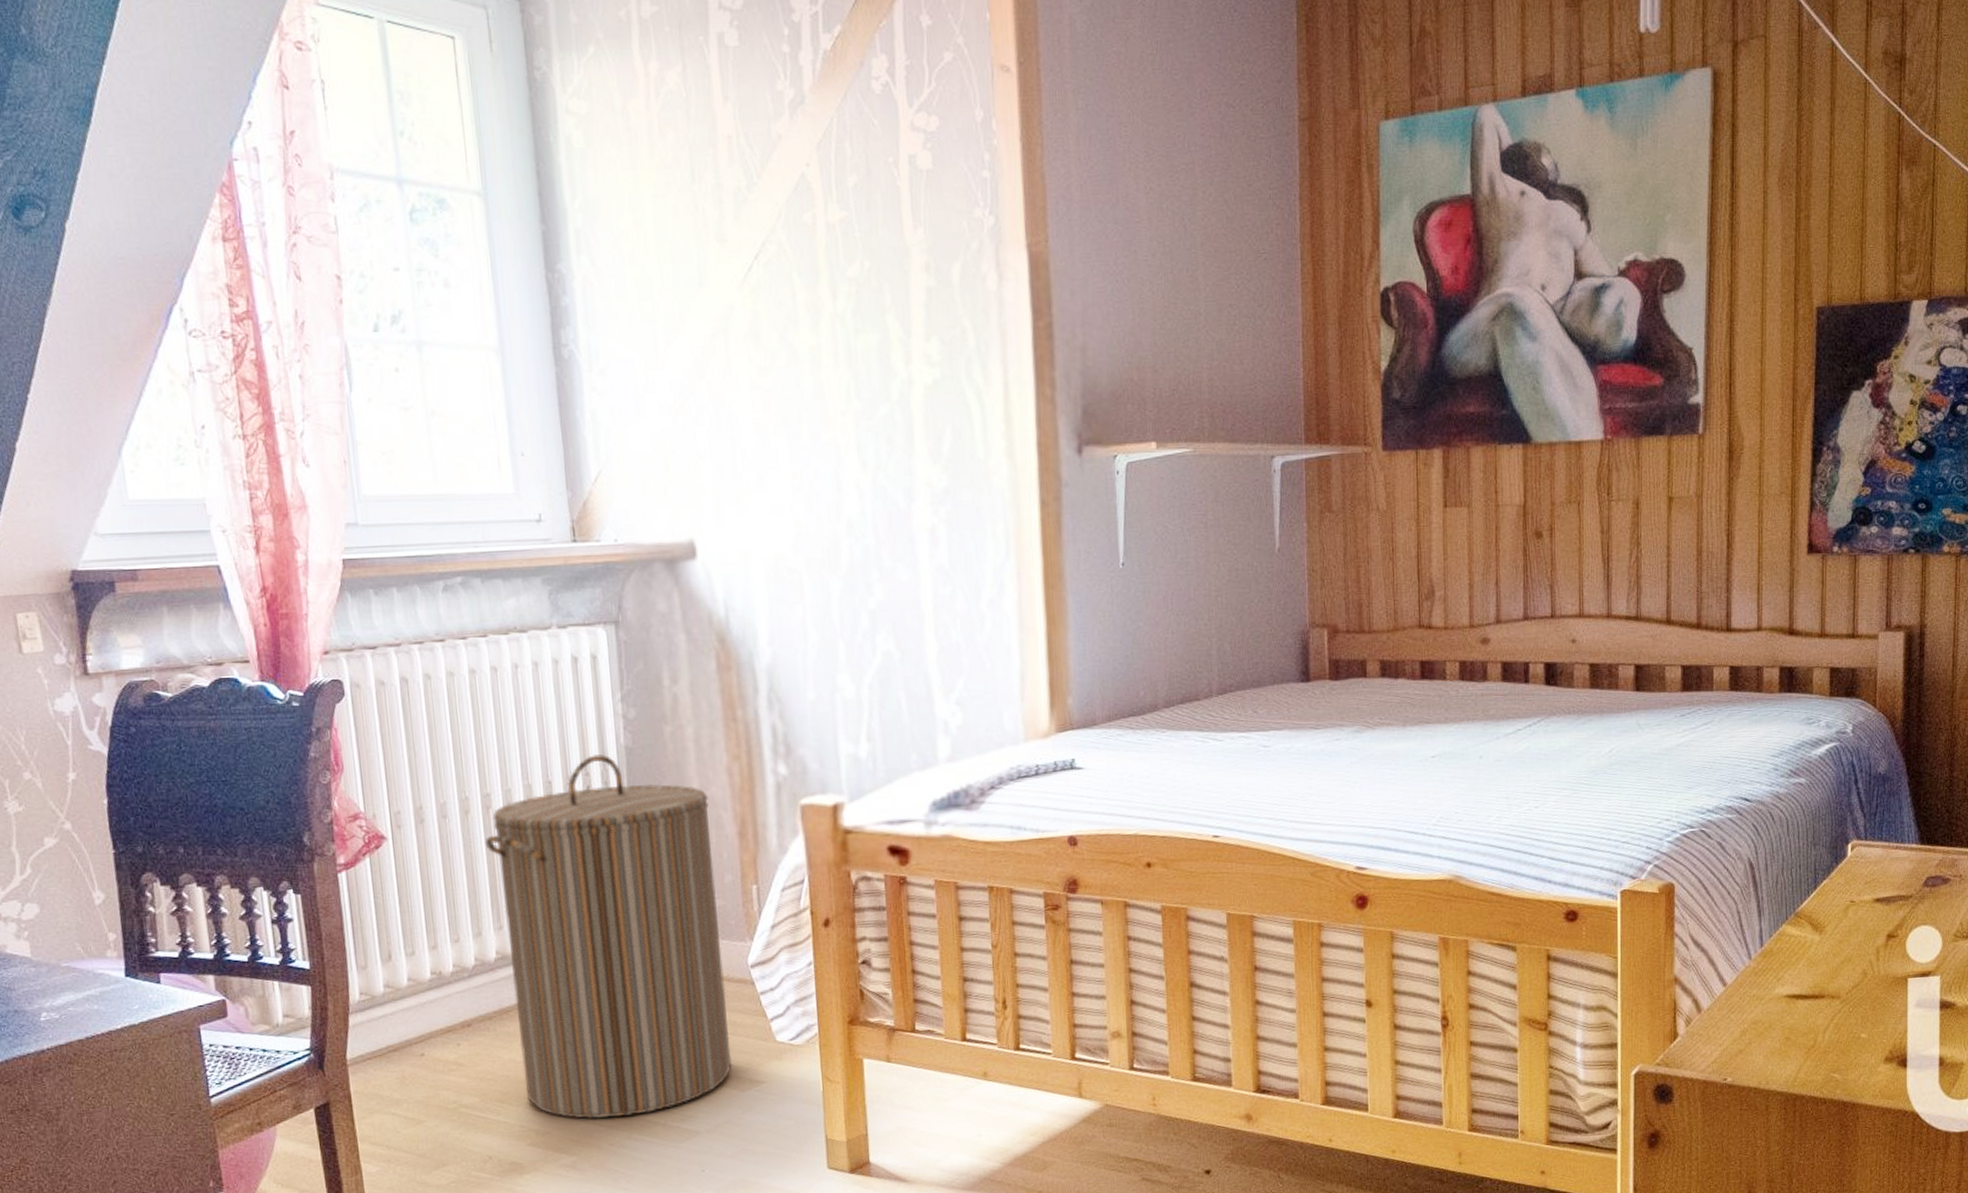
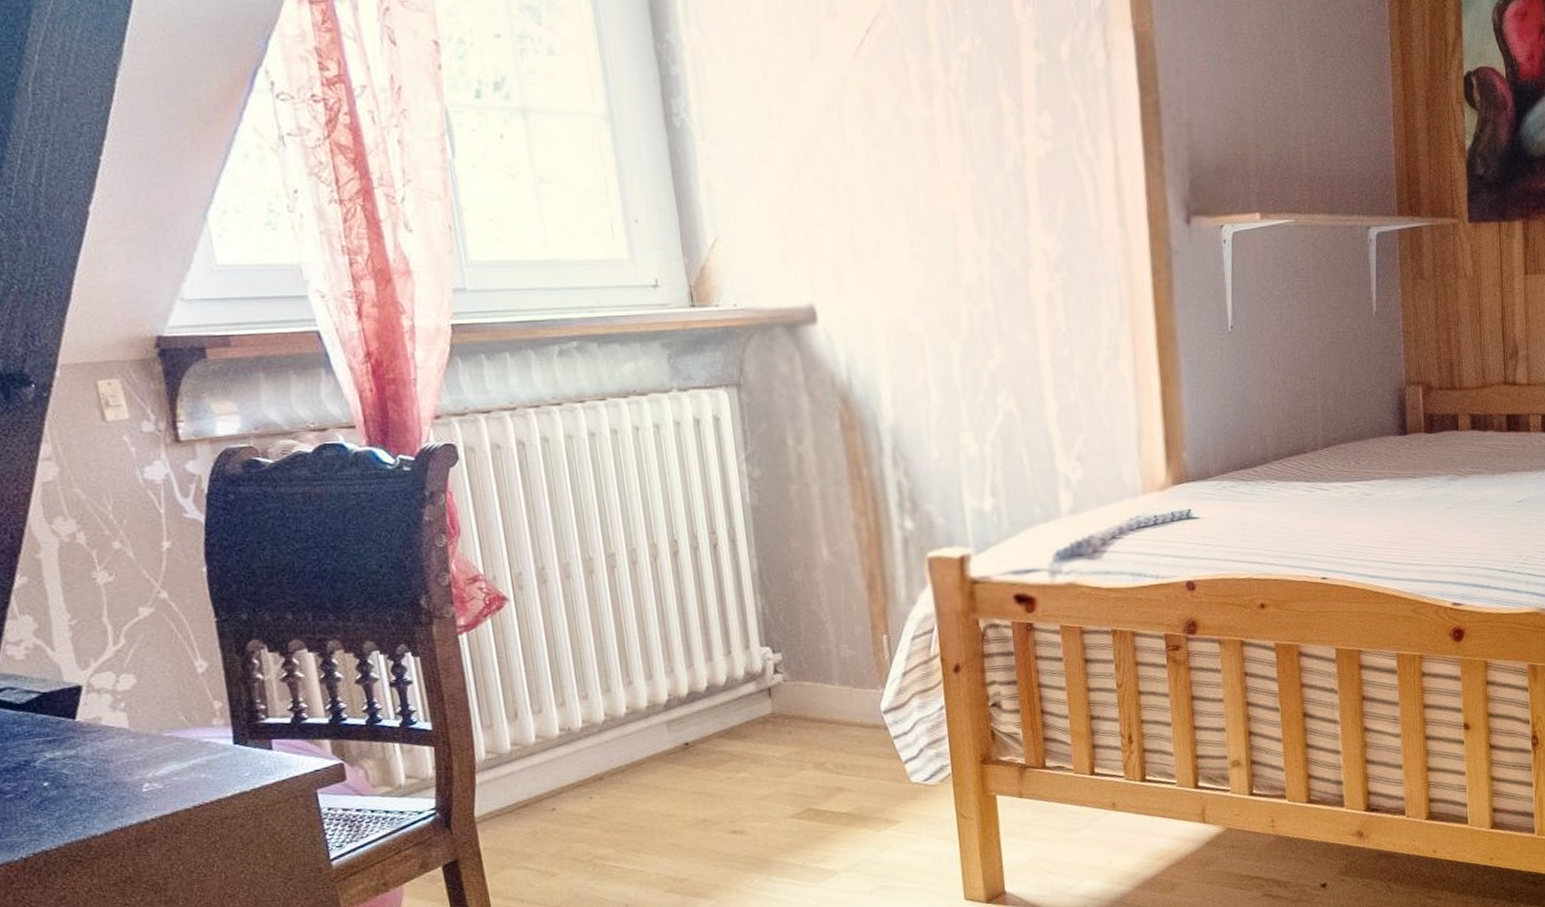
laundry hamper: present [485,754,732,1119] -> none [610,513,868,865]

